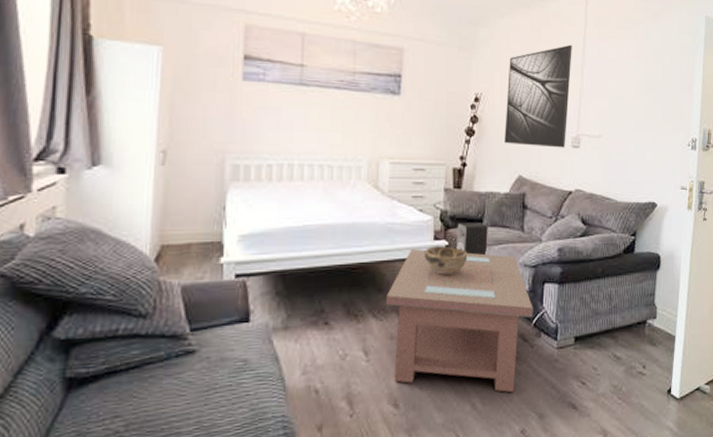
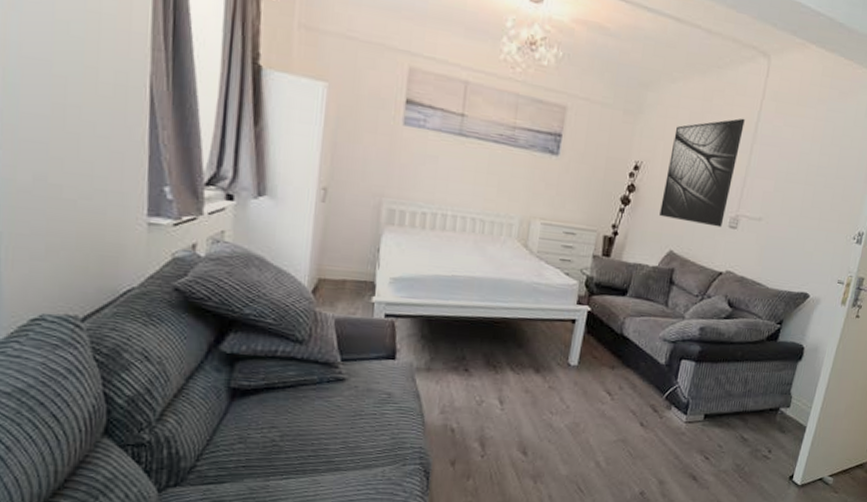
coffee table: present [386,249,533,393] -> none [524,311,668,457]
decorative bowl: present [425,246,468,274] -> none [566,310,609,339]
speaker: present [455,222,488,256] -> none [597,290,632,326]

